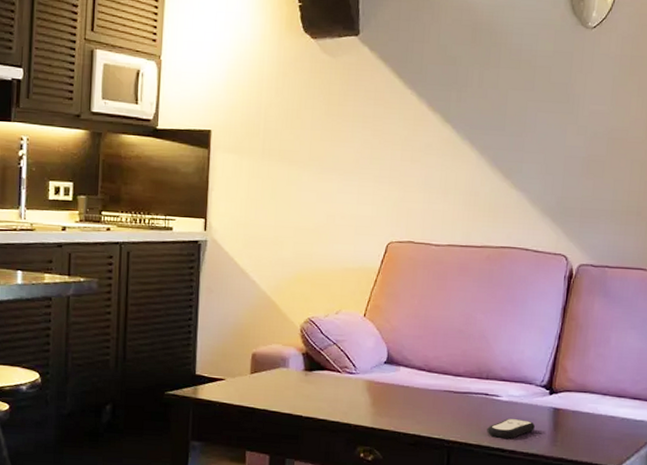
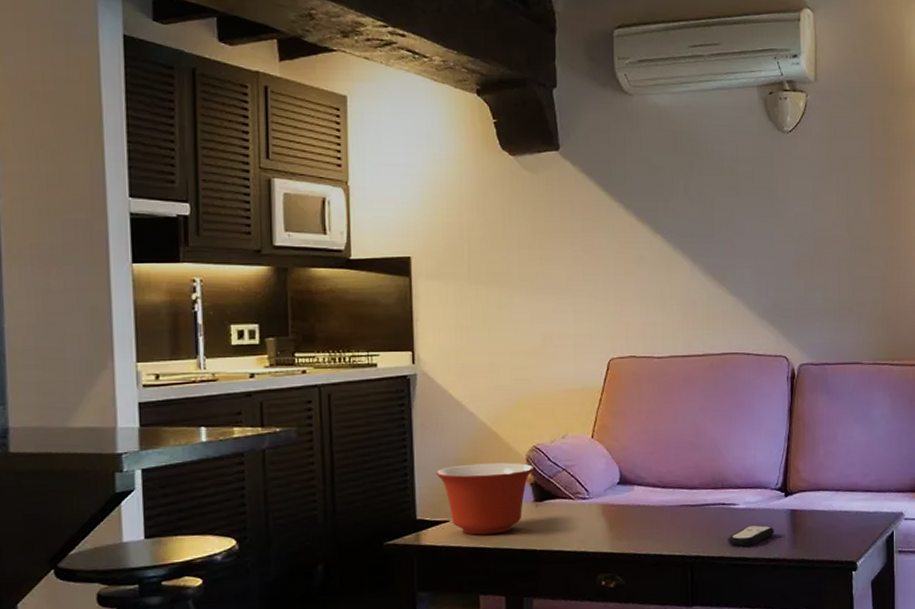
mixing bowl: none [216,328,307,397] -> present [436,462,535,535]

